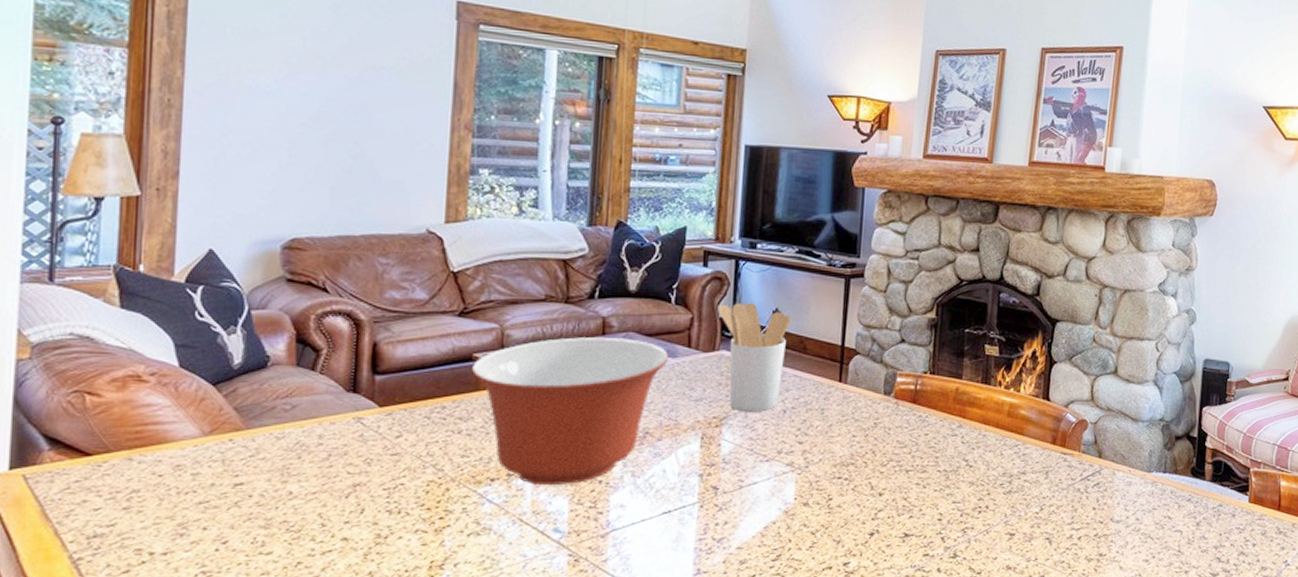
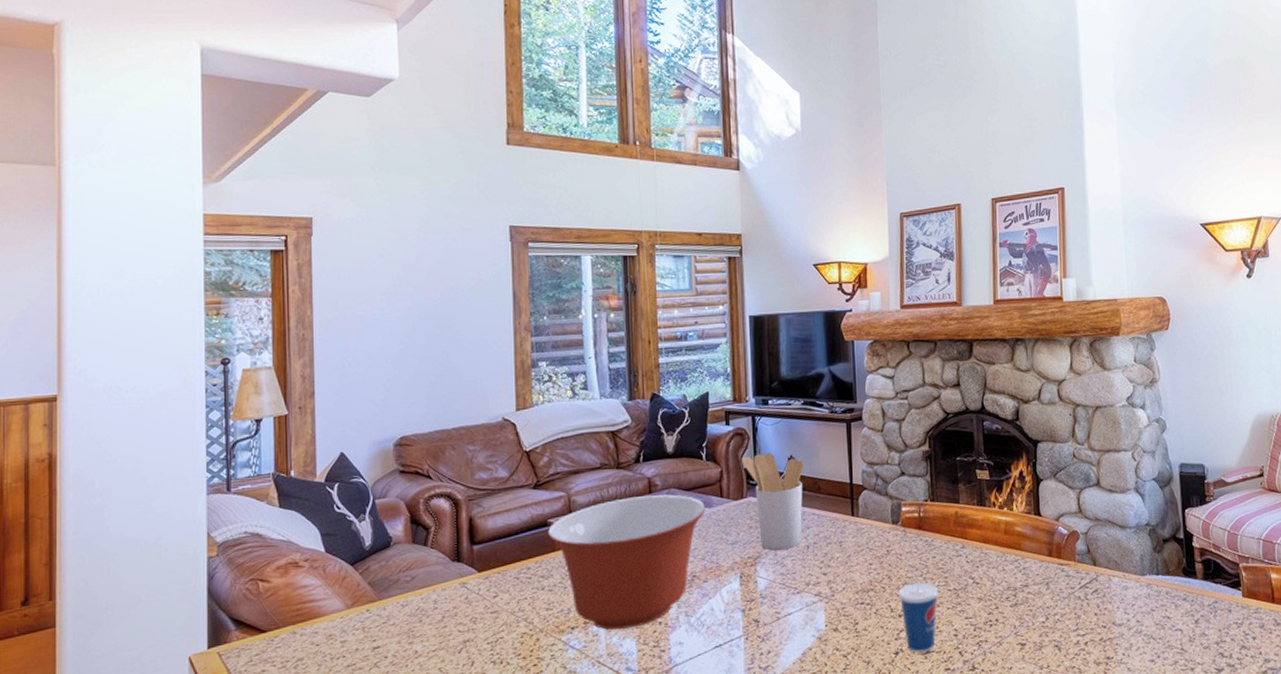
cup: none [881,440,927,535] -> present [898,565,939,653]

